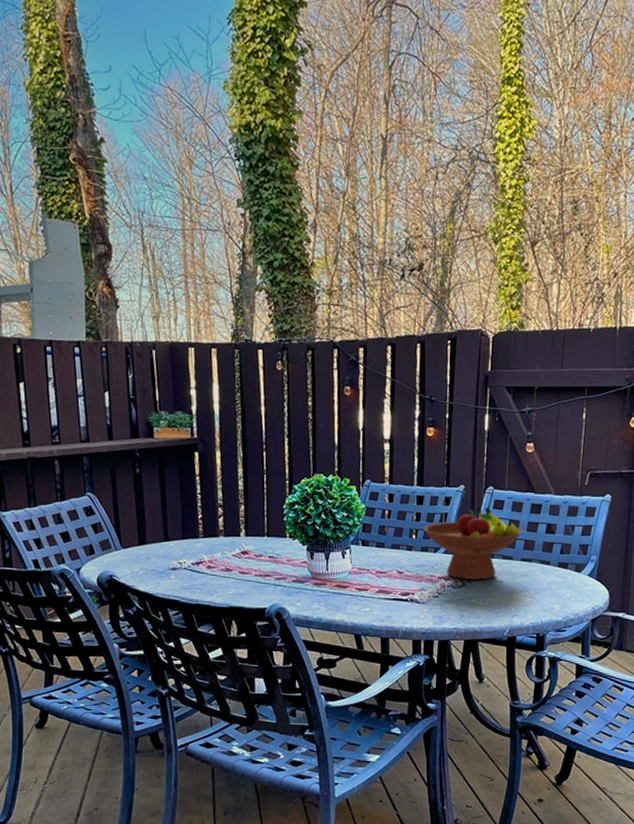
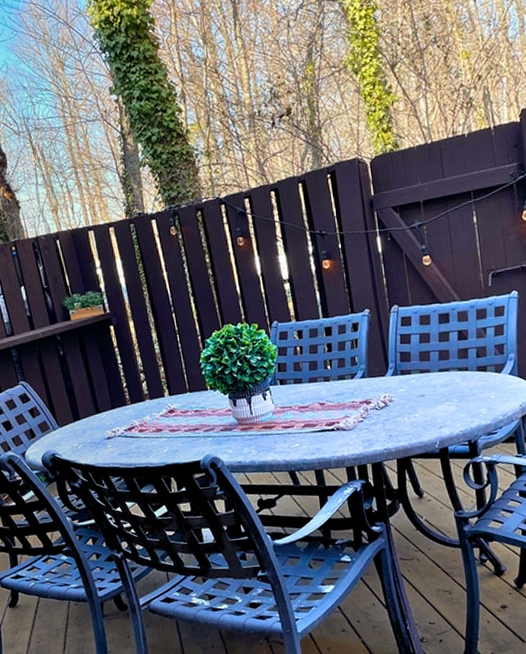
fruit bowl: present [423,506,523,580] -> none [336,326,435,400]

